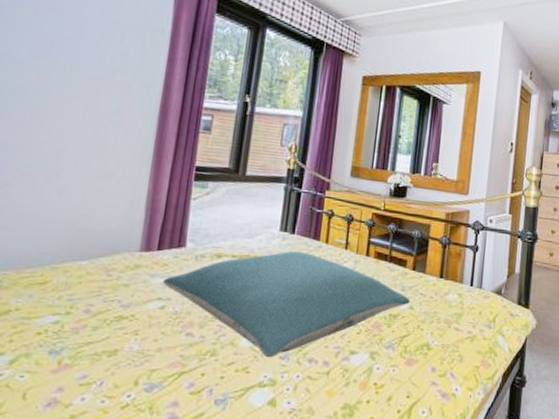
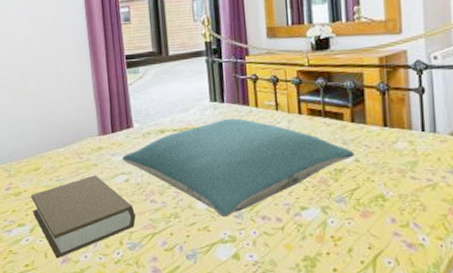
book: none [20,297,164,401] -> present [31,175,136,259]

